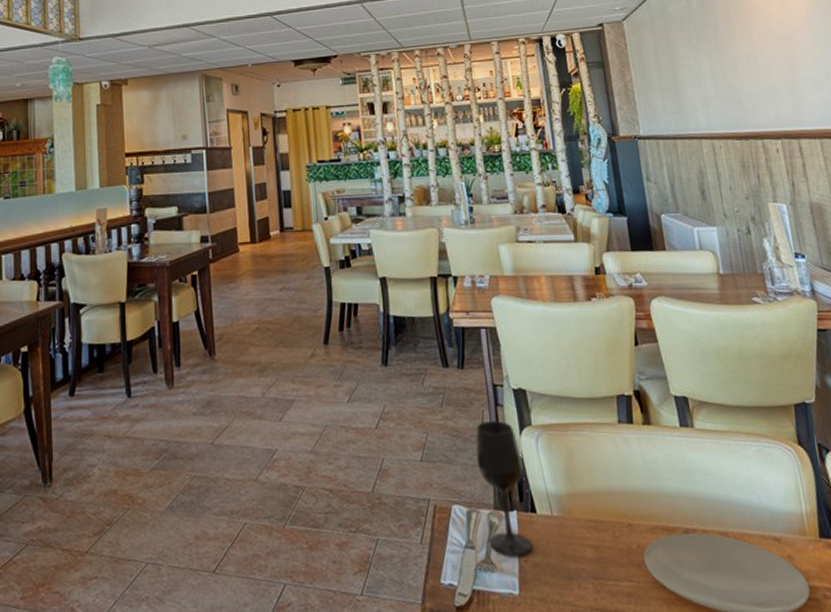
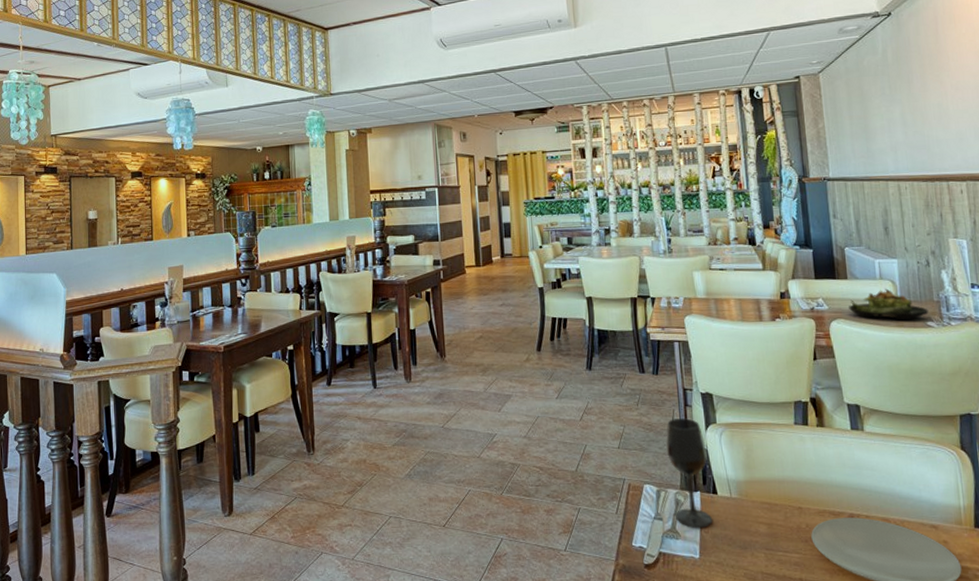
salad: none [669,260,754,297] -> present [849,288,929,321]

